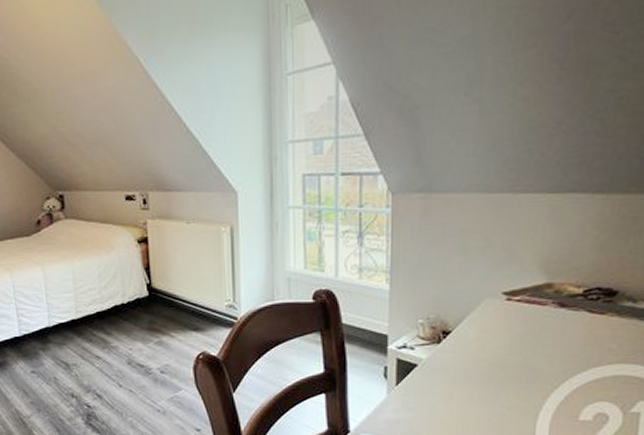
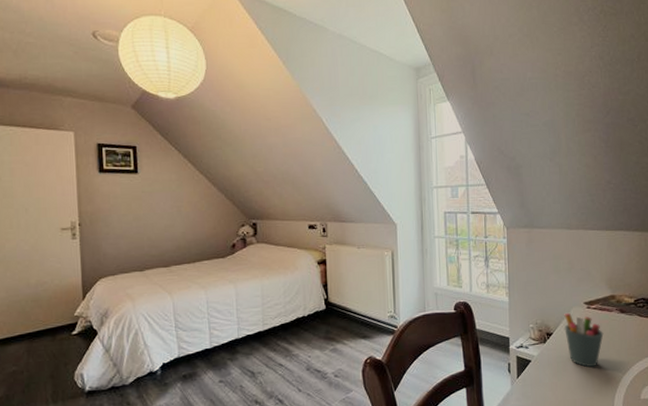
pen holder: none [469,305,530,377] -> present [564,312,604,368]

